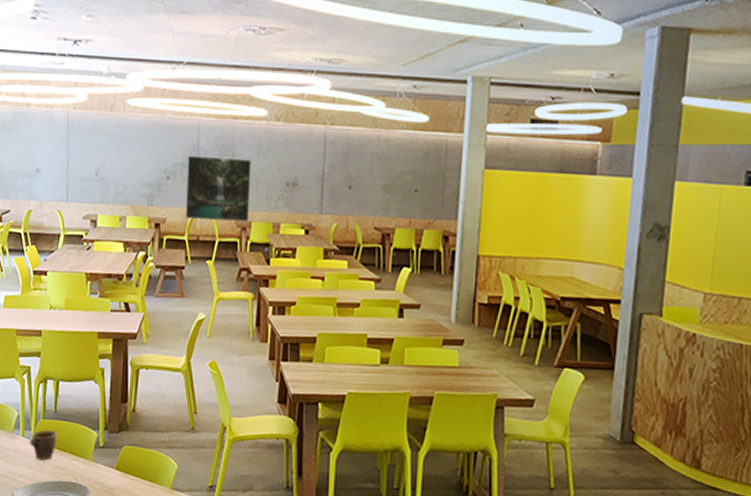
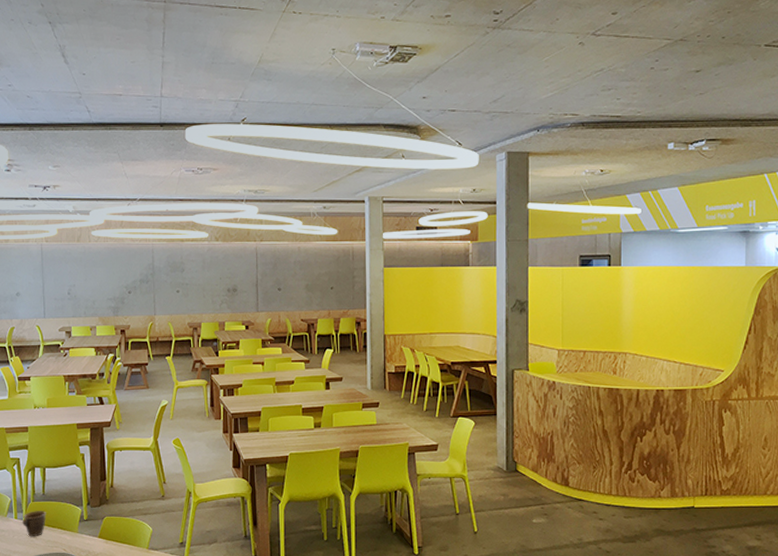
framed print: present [186,155,252,222] -> none [145,273,199,325]

